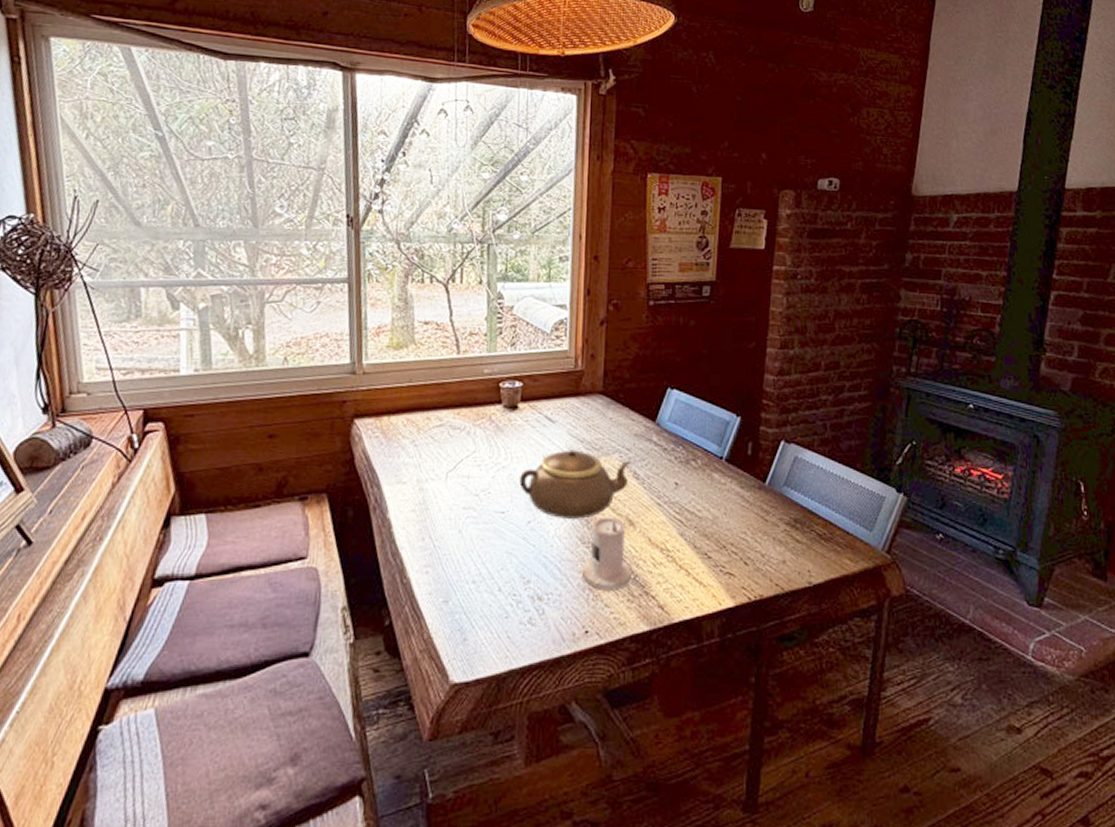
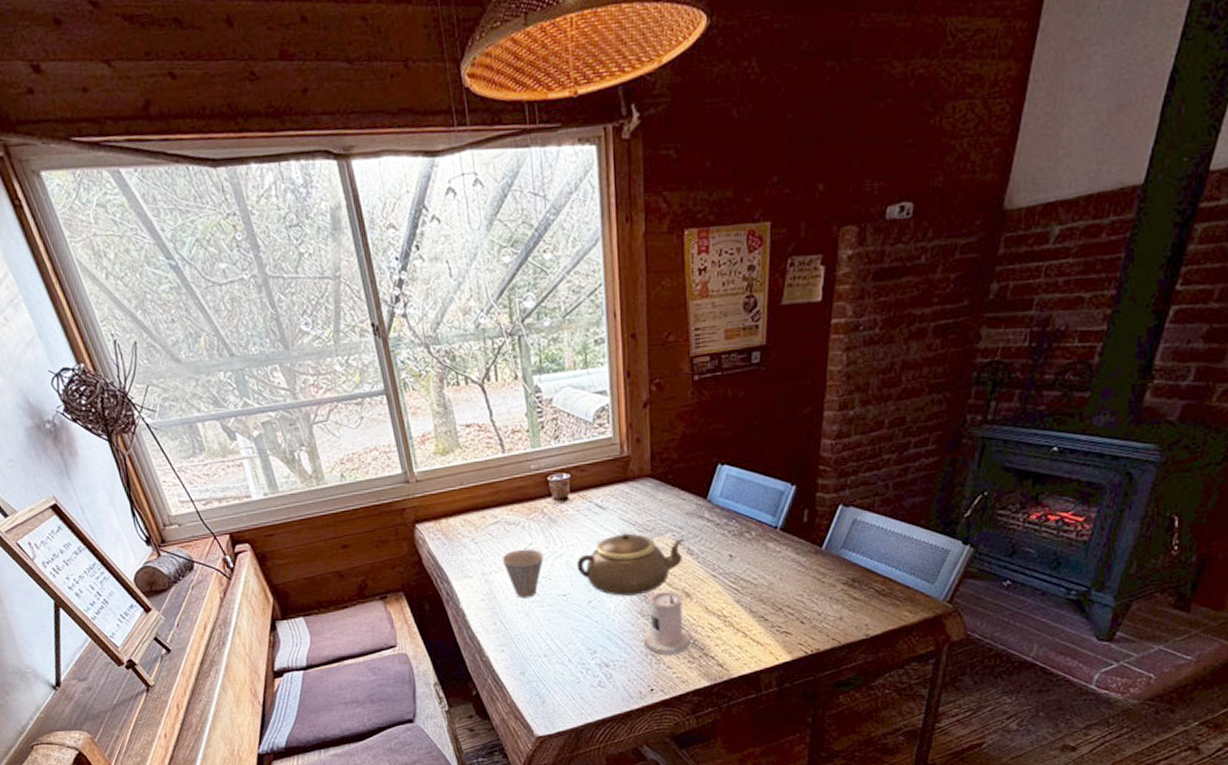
cup: none [441,457,485,513] -> present [502,548,544,598]

